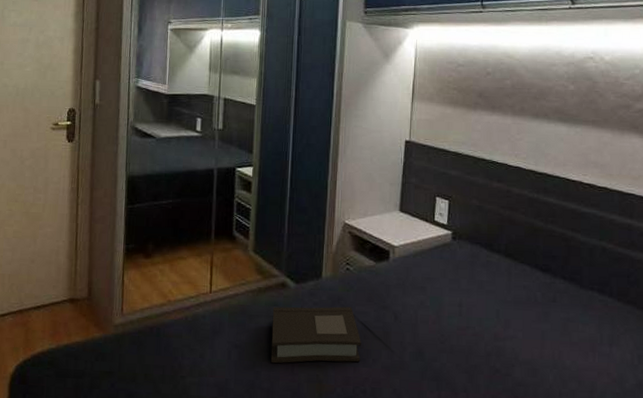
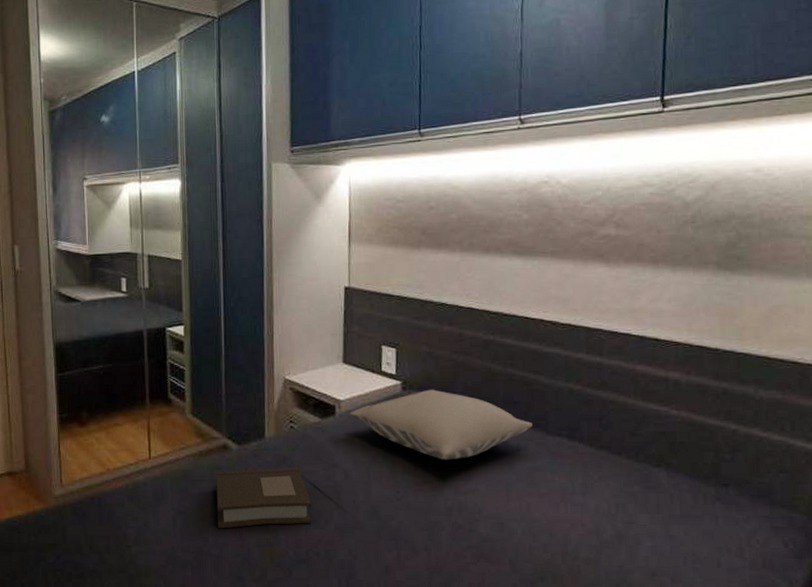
pillow: none [402,240,568,308] -> present [349,389,533,460]

